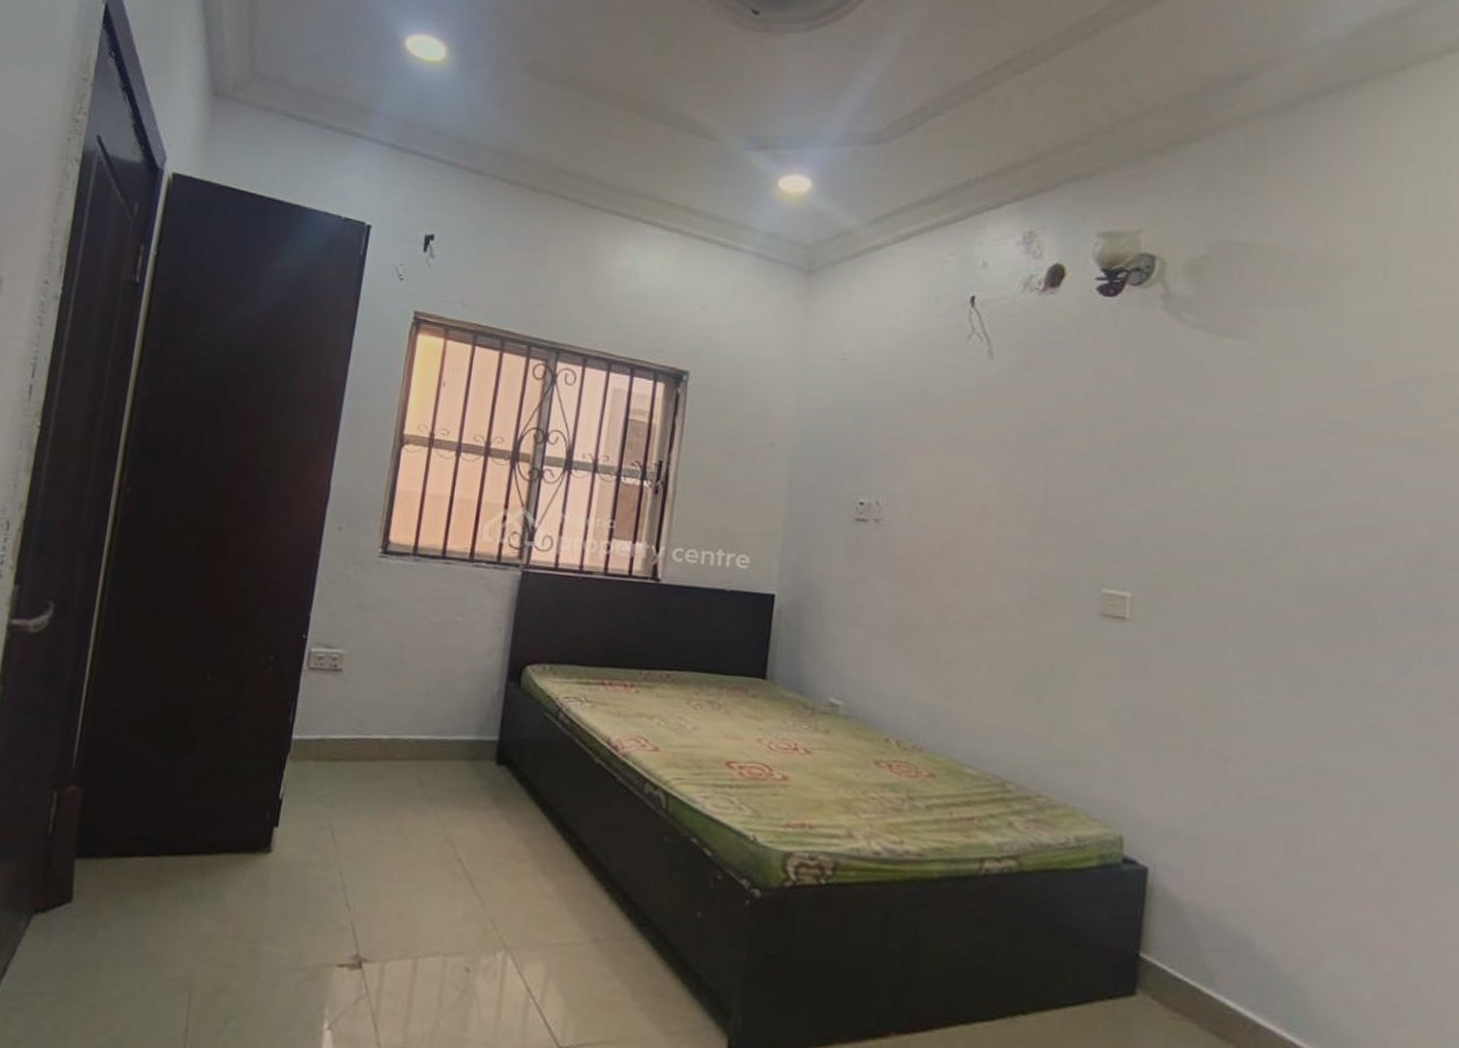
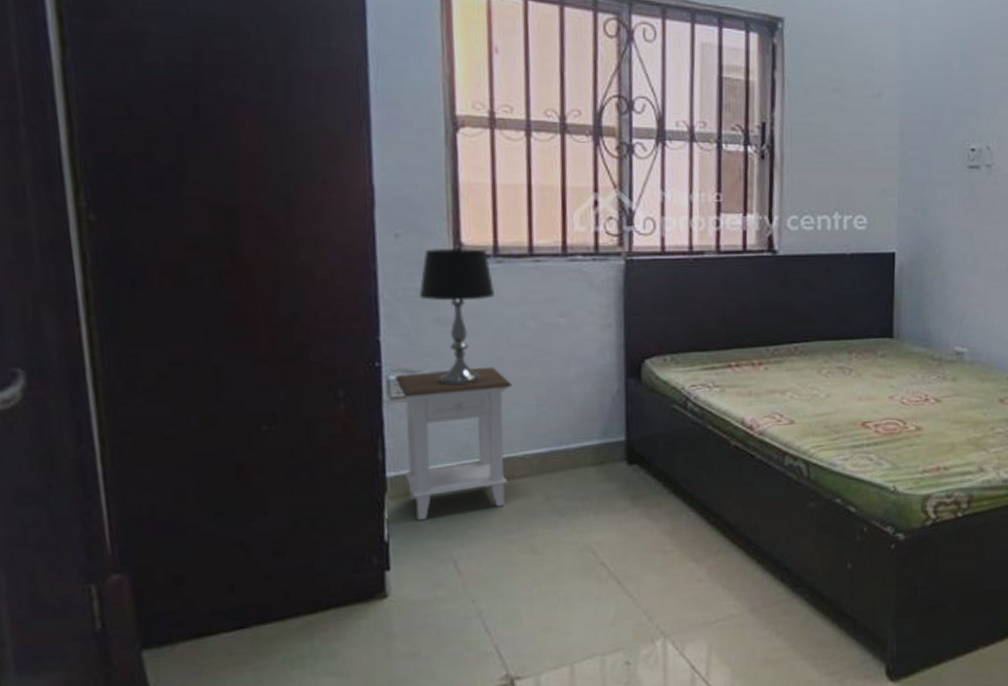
nightstand: none [306,648,409,785] -> present [395,366,512,521]
table lamp: none [348,542,409,666] -> present [419,247,496,386]

